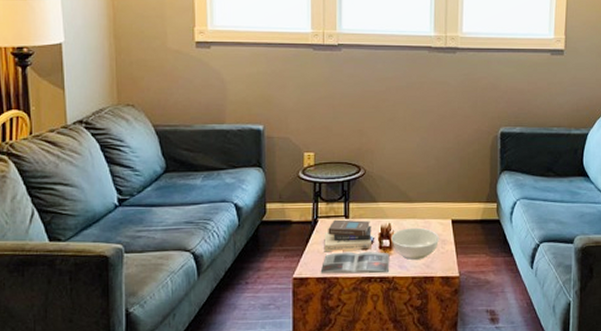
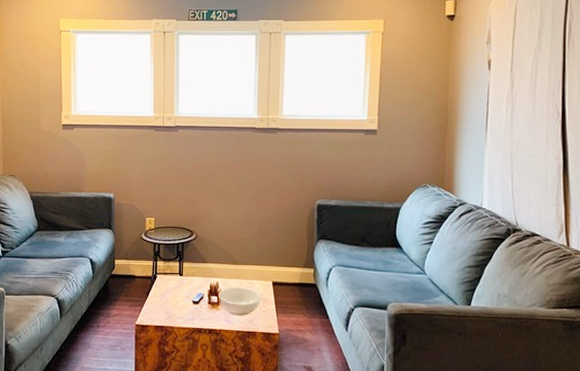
magazine: present [320,251,390,275] -> none [158,304,217,326]
books: present [324,219,372,252] -> none [161,276,202,305]

